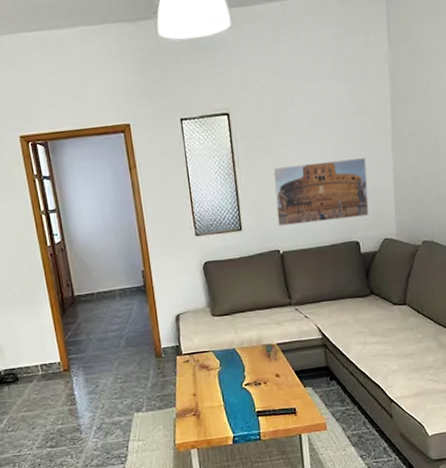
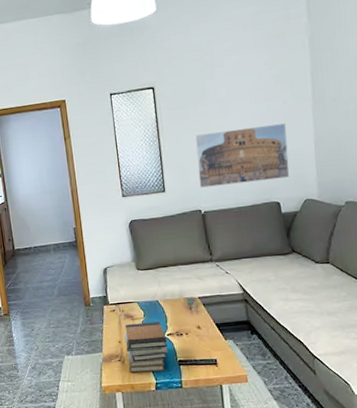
book stack: none [198,371,246,427] -> present [123,322,168,373]

